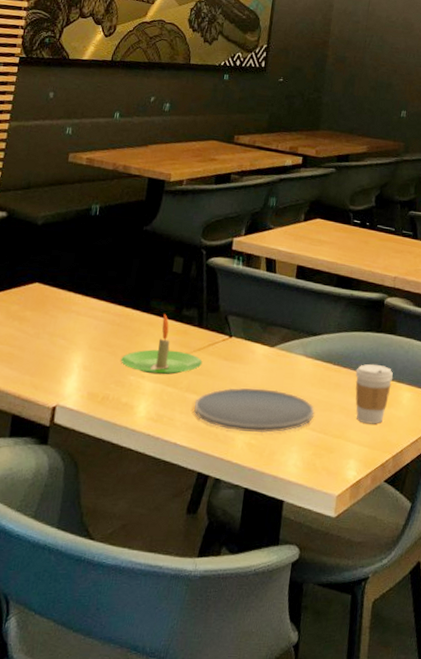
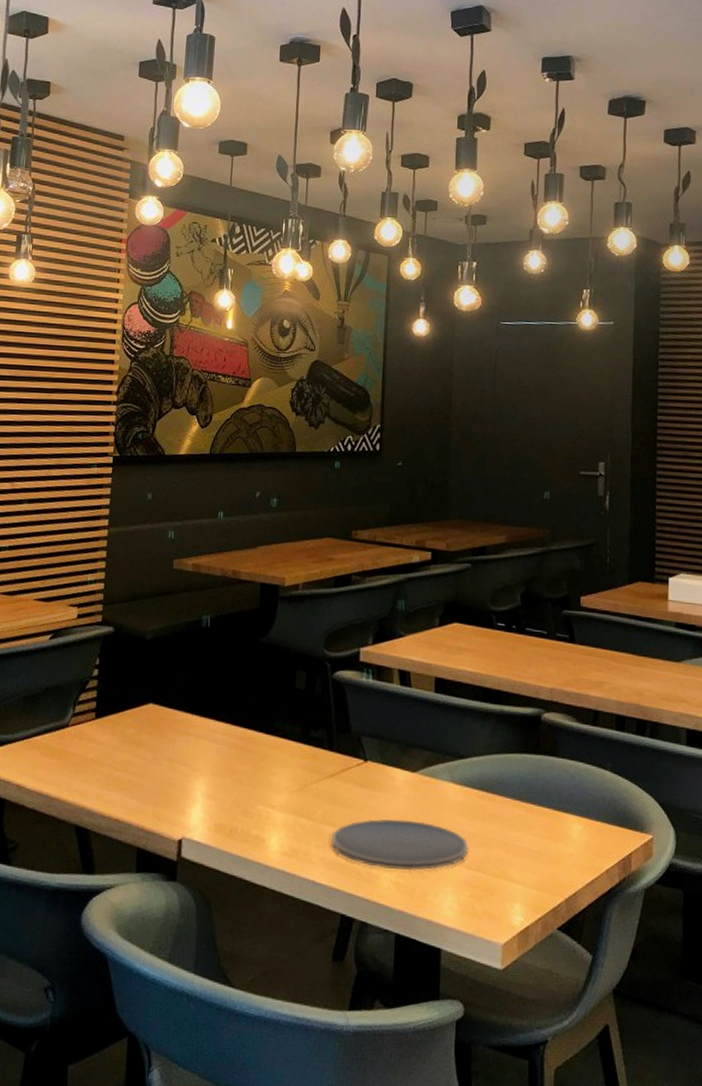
candle: present [120,313,203,375] -> none [246,735,337,805]
coffee cup: present [355,364,394,424] -> none [513,791,559,862]

